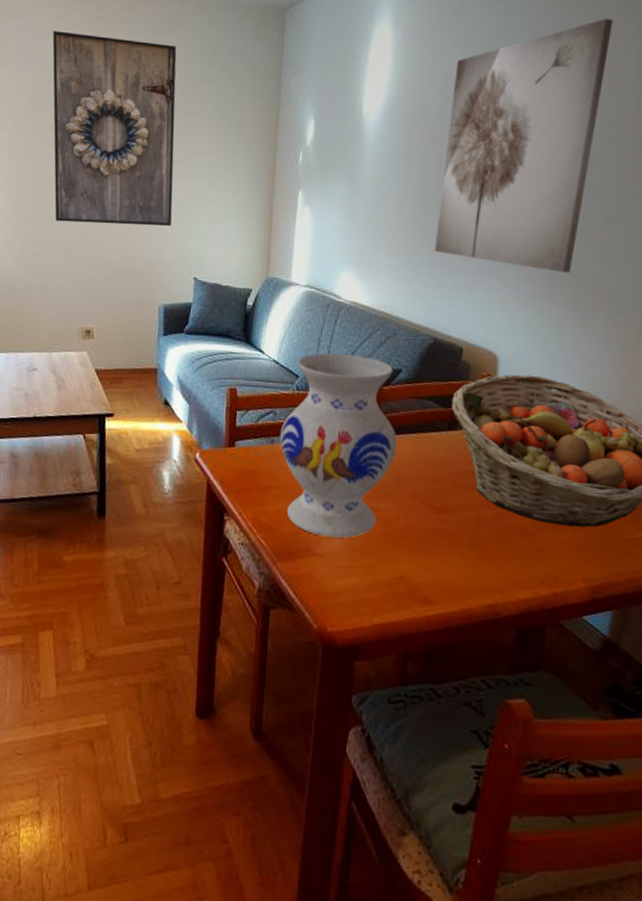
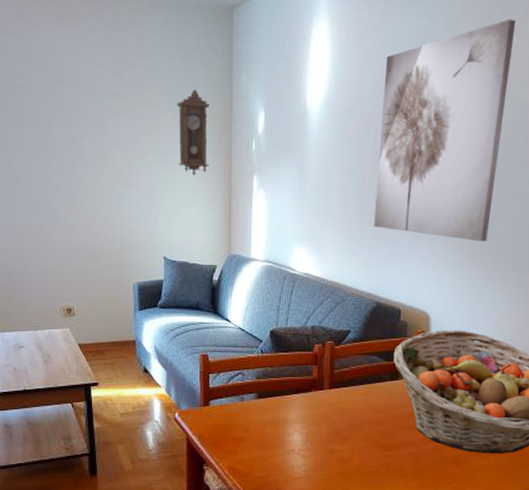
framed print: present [52,31,177,226] -> none [15,28,141,211]
pendulum clock: none [216,96,255,190] -> present [177,89,210,176]
vase: present [279,353,397,538] -> none [248,319,349,477]

